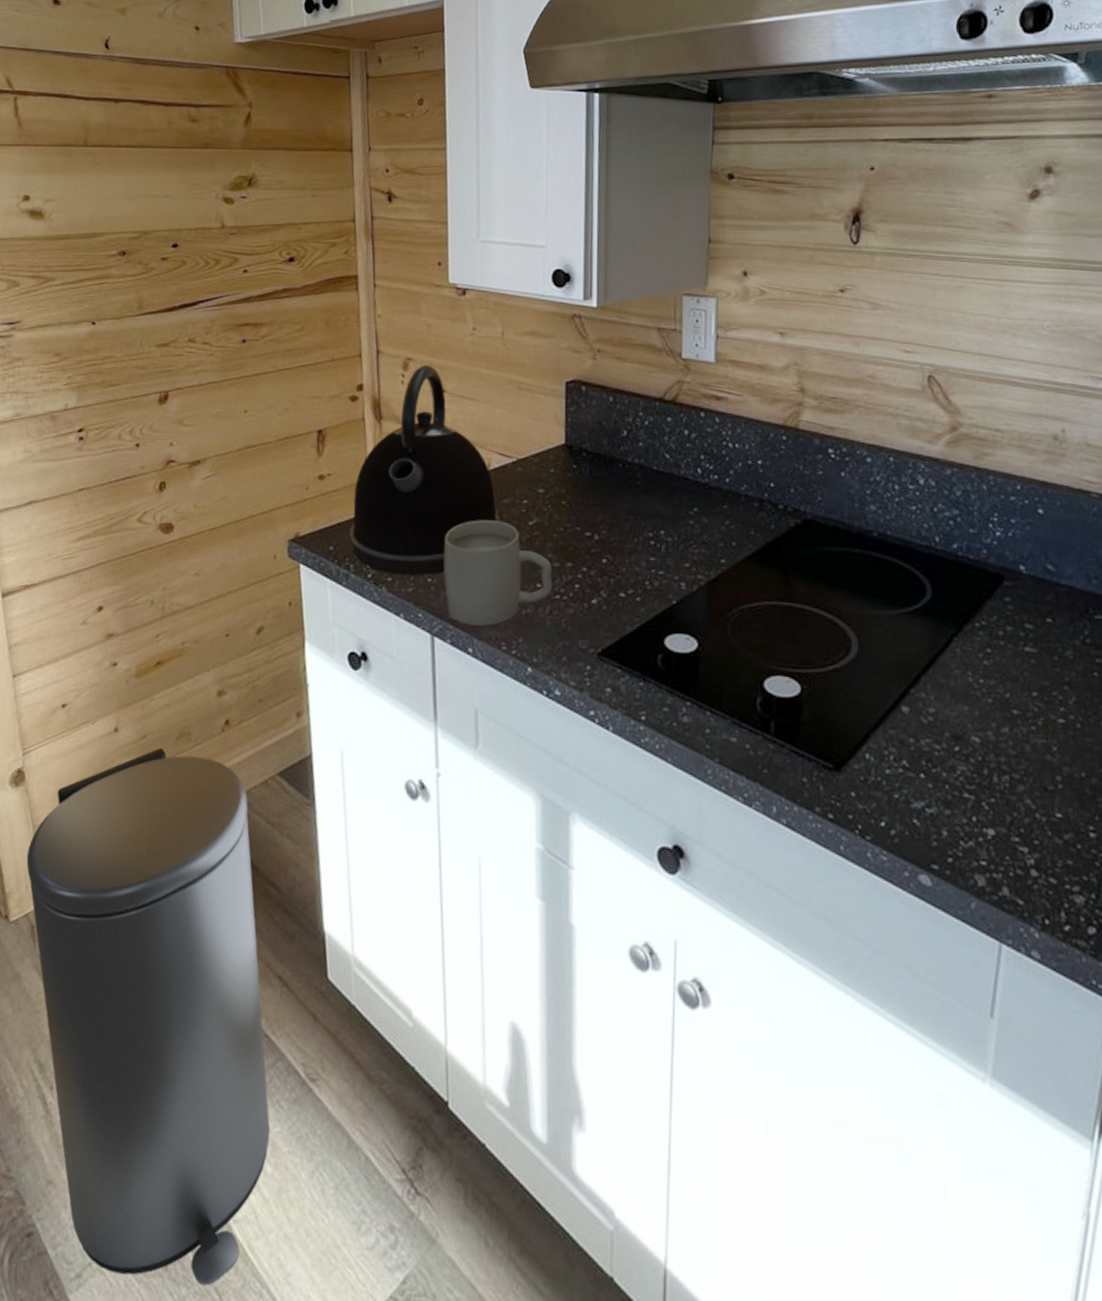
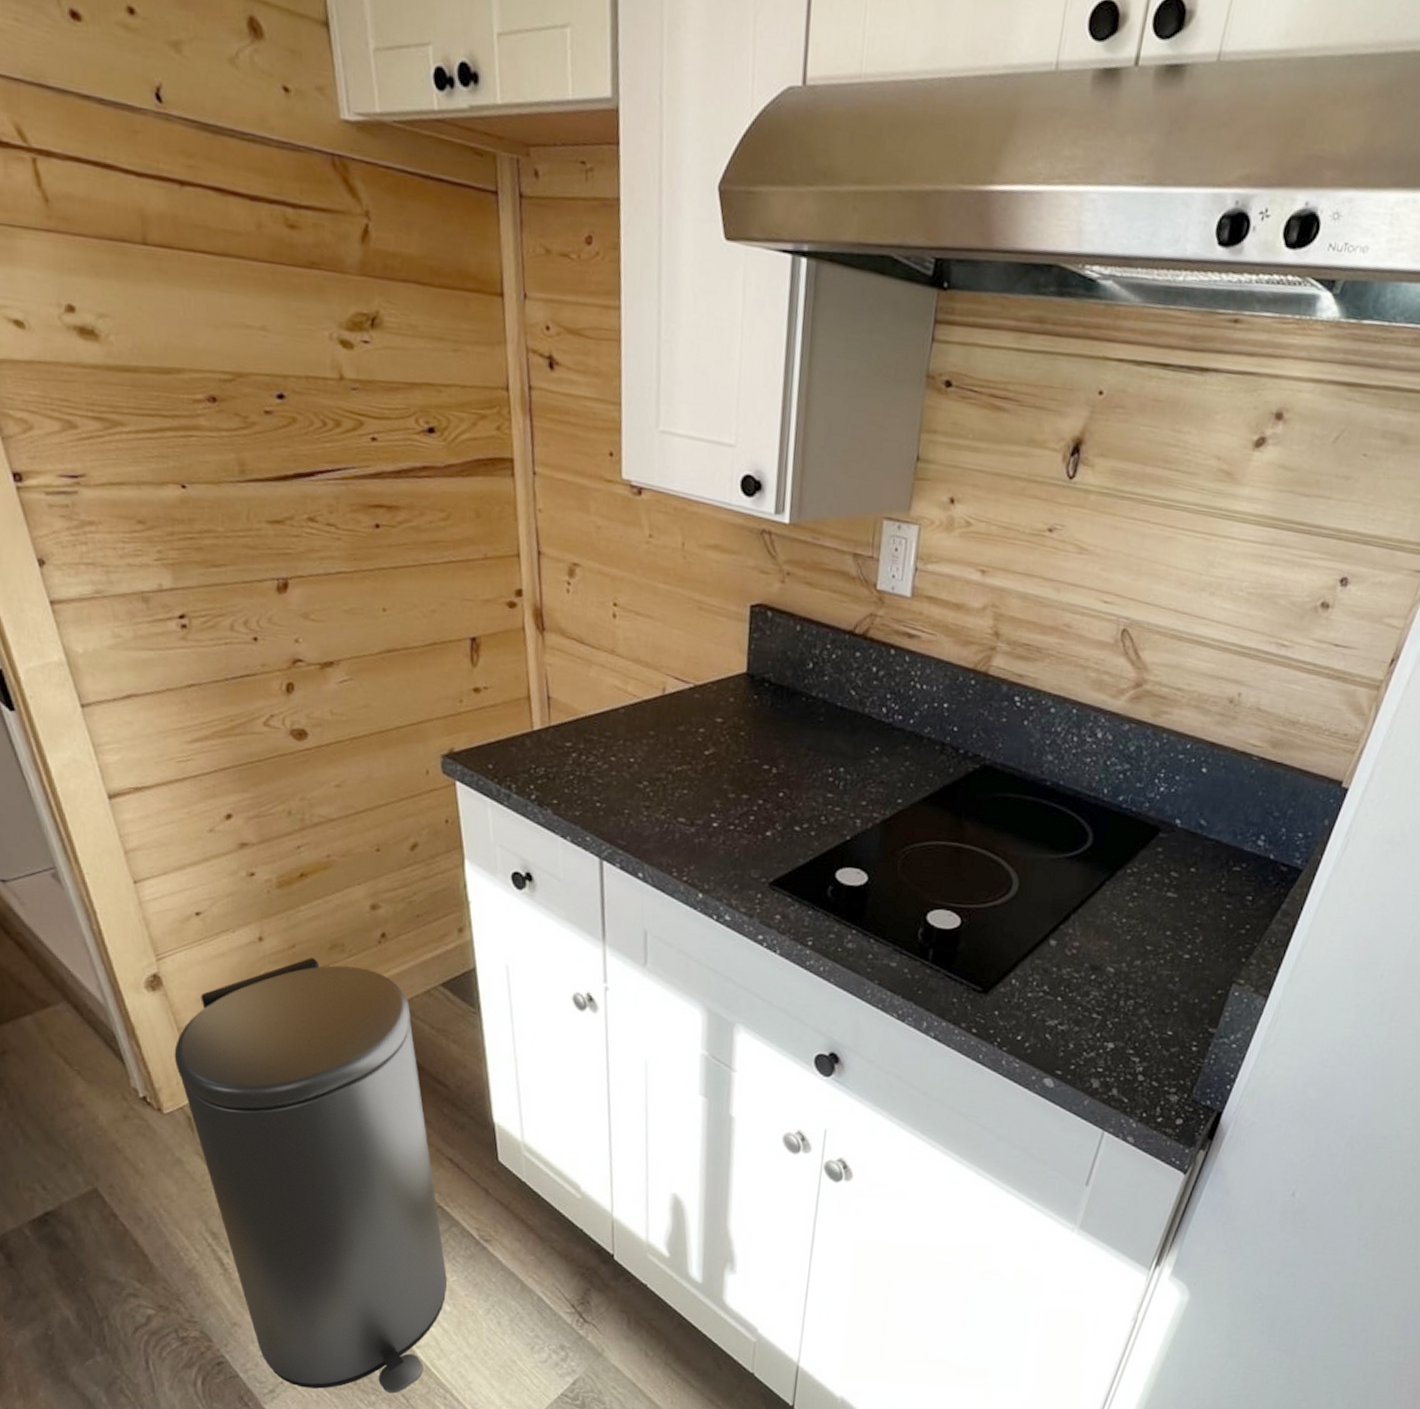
kettle: present [350,364,500,576] -> none [511,572,675,800]
mug: present [442,520,553,626] -> none [612,746,728,853]

